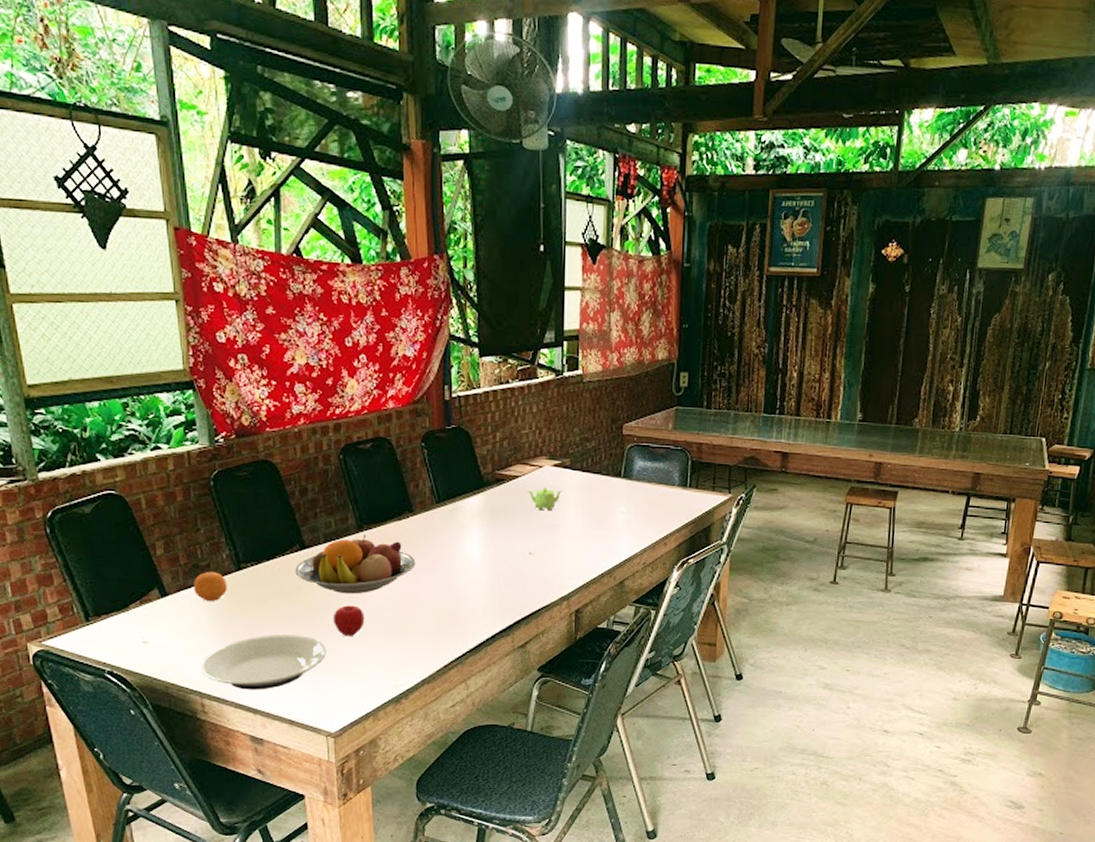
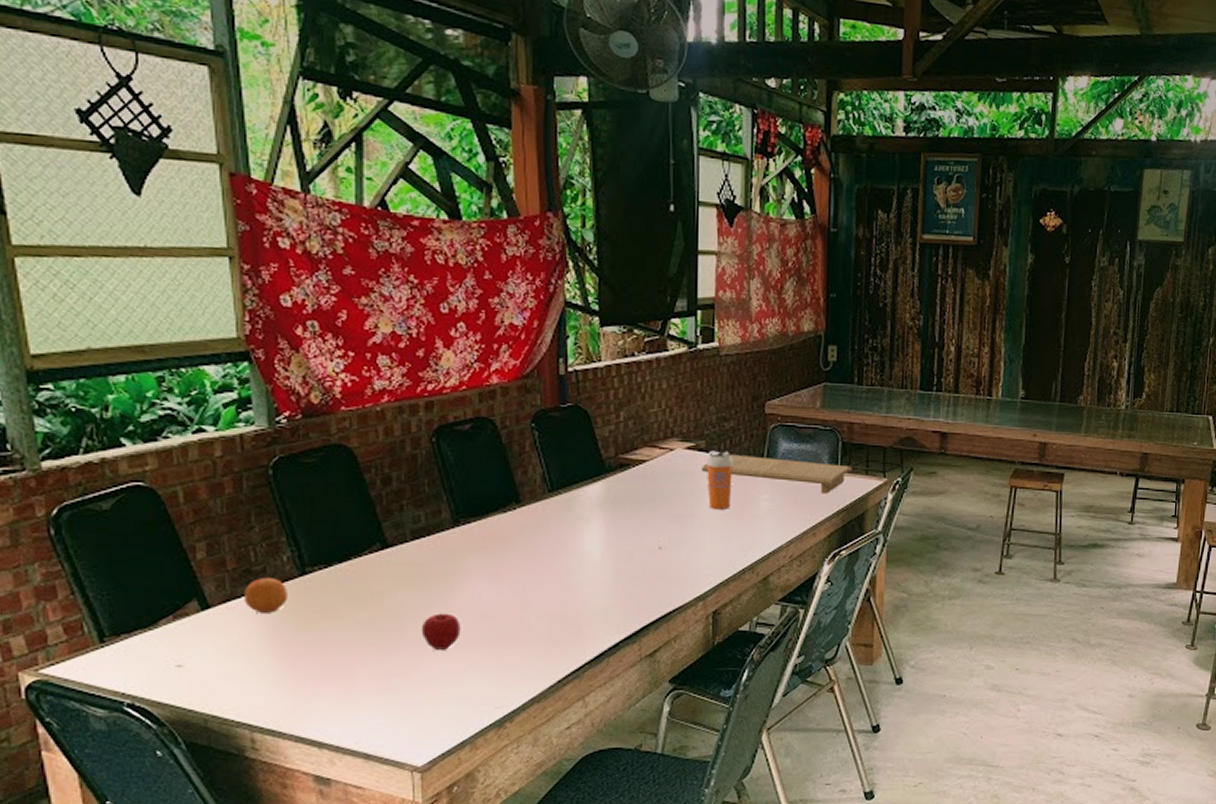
plate: present [201,634,326,690] -> none [252,651,412,720]
fruit bowl: present [295,535,416,594] -> none [374,530,524,600]
teapot: present [527,487,563,511] -> none [656,473,697,499]
cutting board: none [566,471,700,508] -> present [701,454,852,494]
shaker bottle: none [570,468,594,520] -> present [705,450,732,509]

